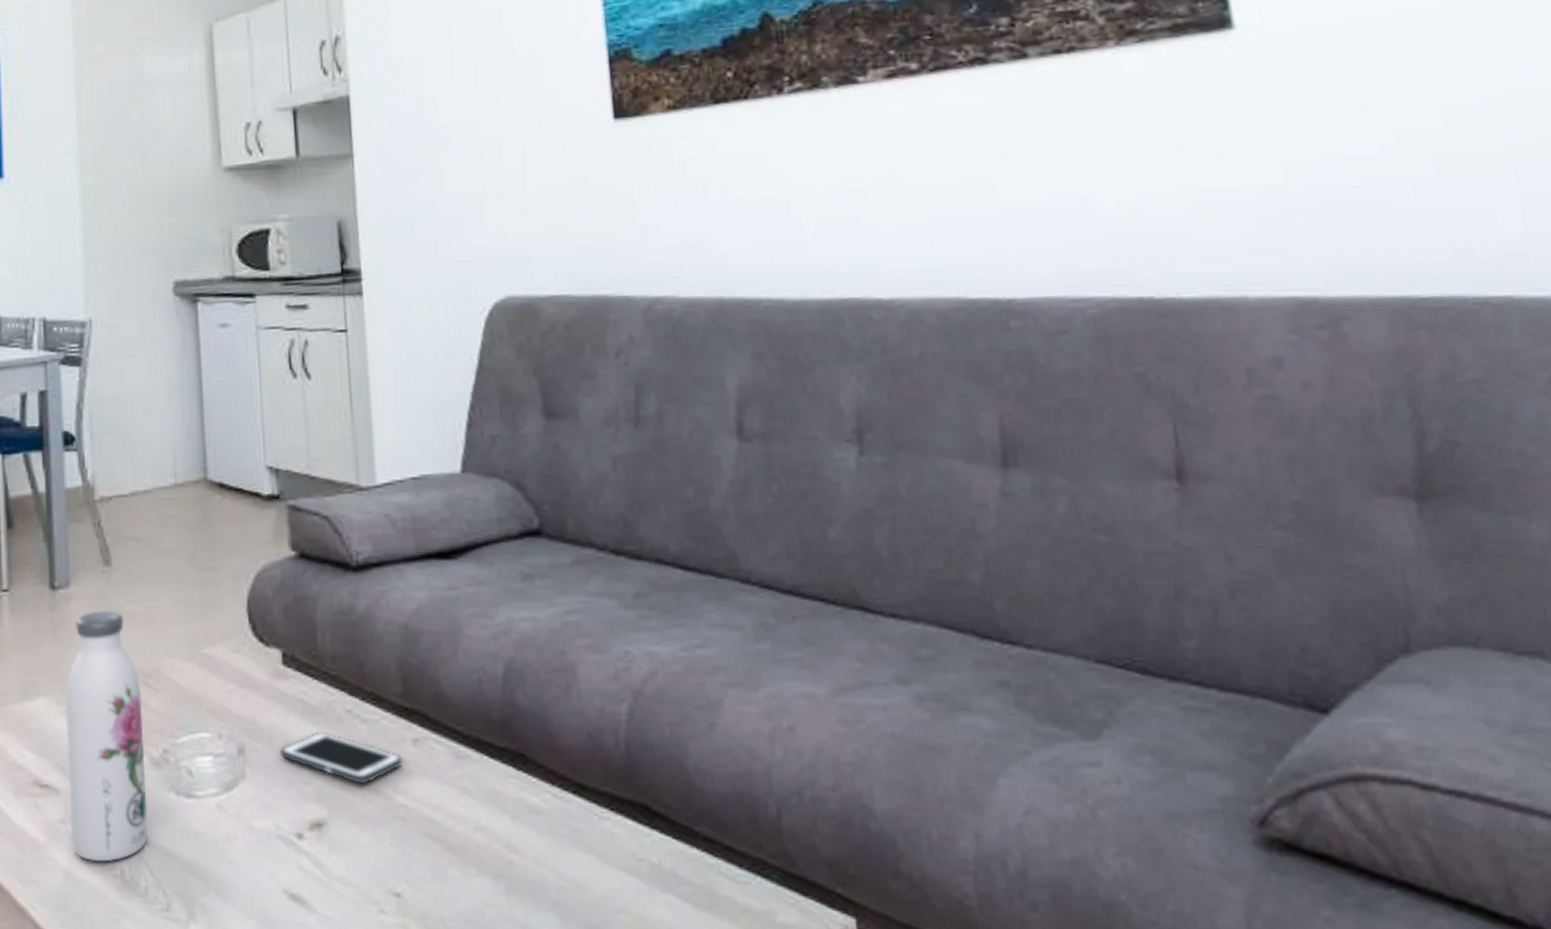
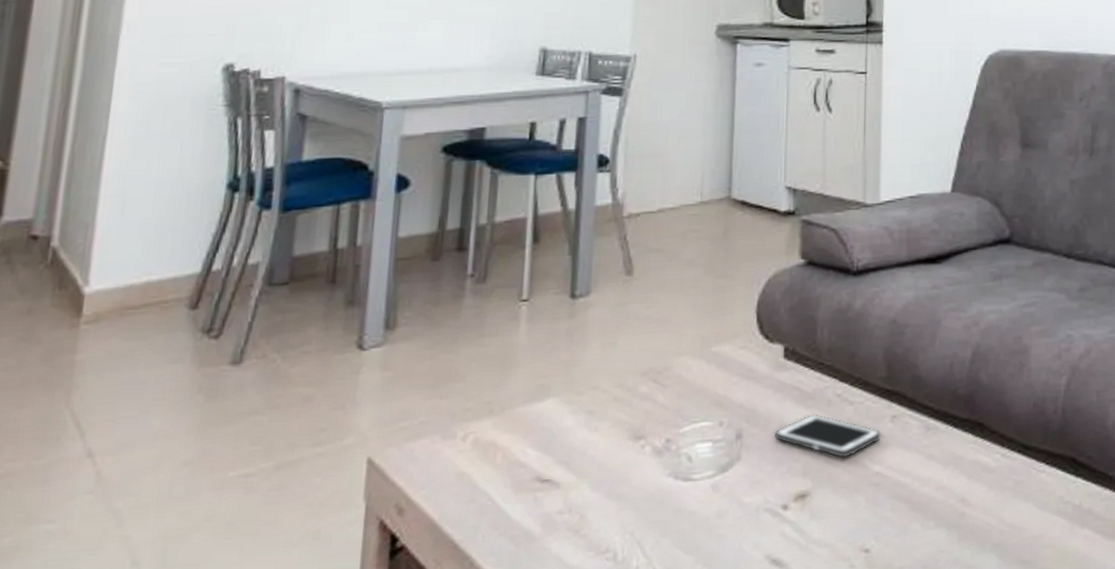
water bottle: present [65,610,148,862] -> none [567,316,650,547]

